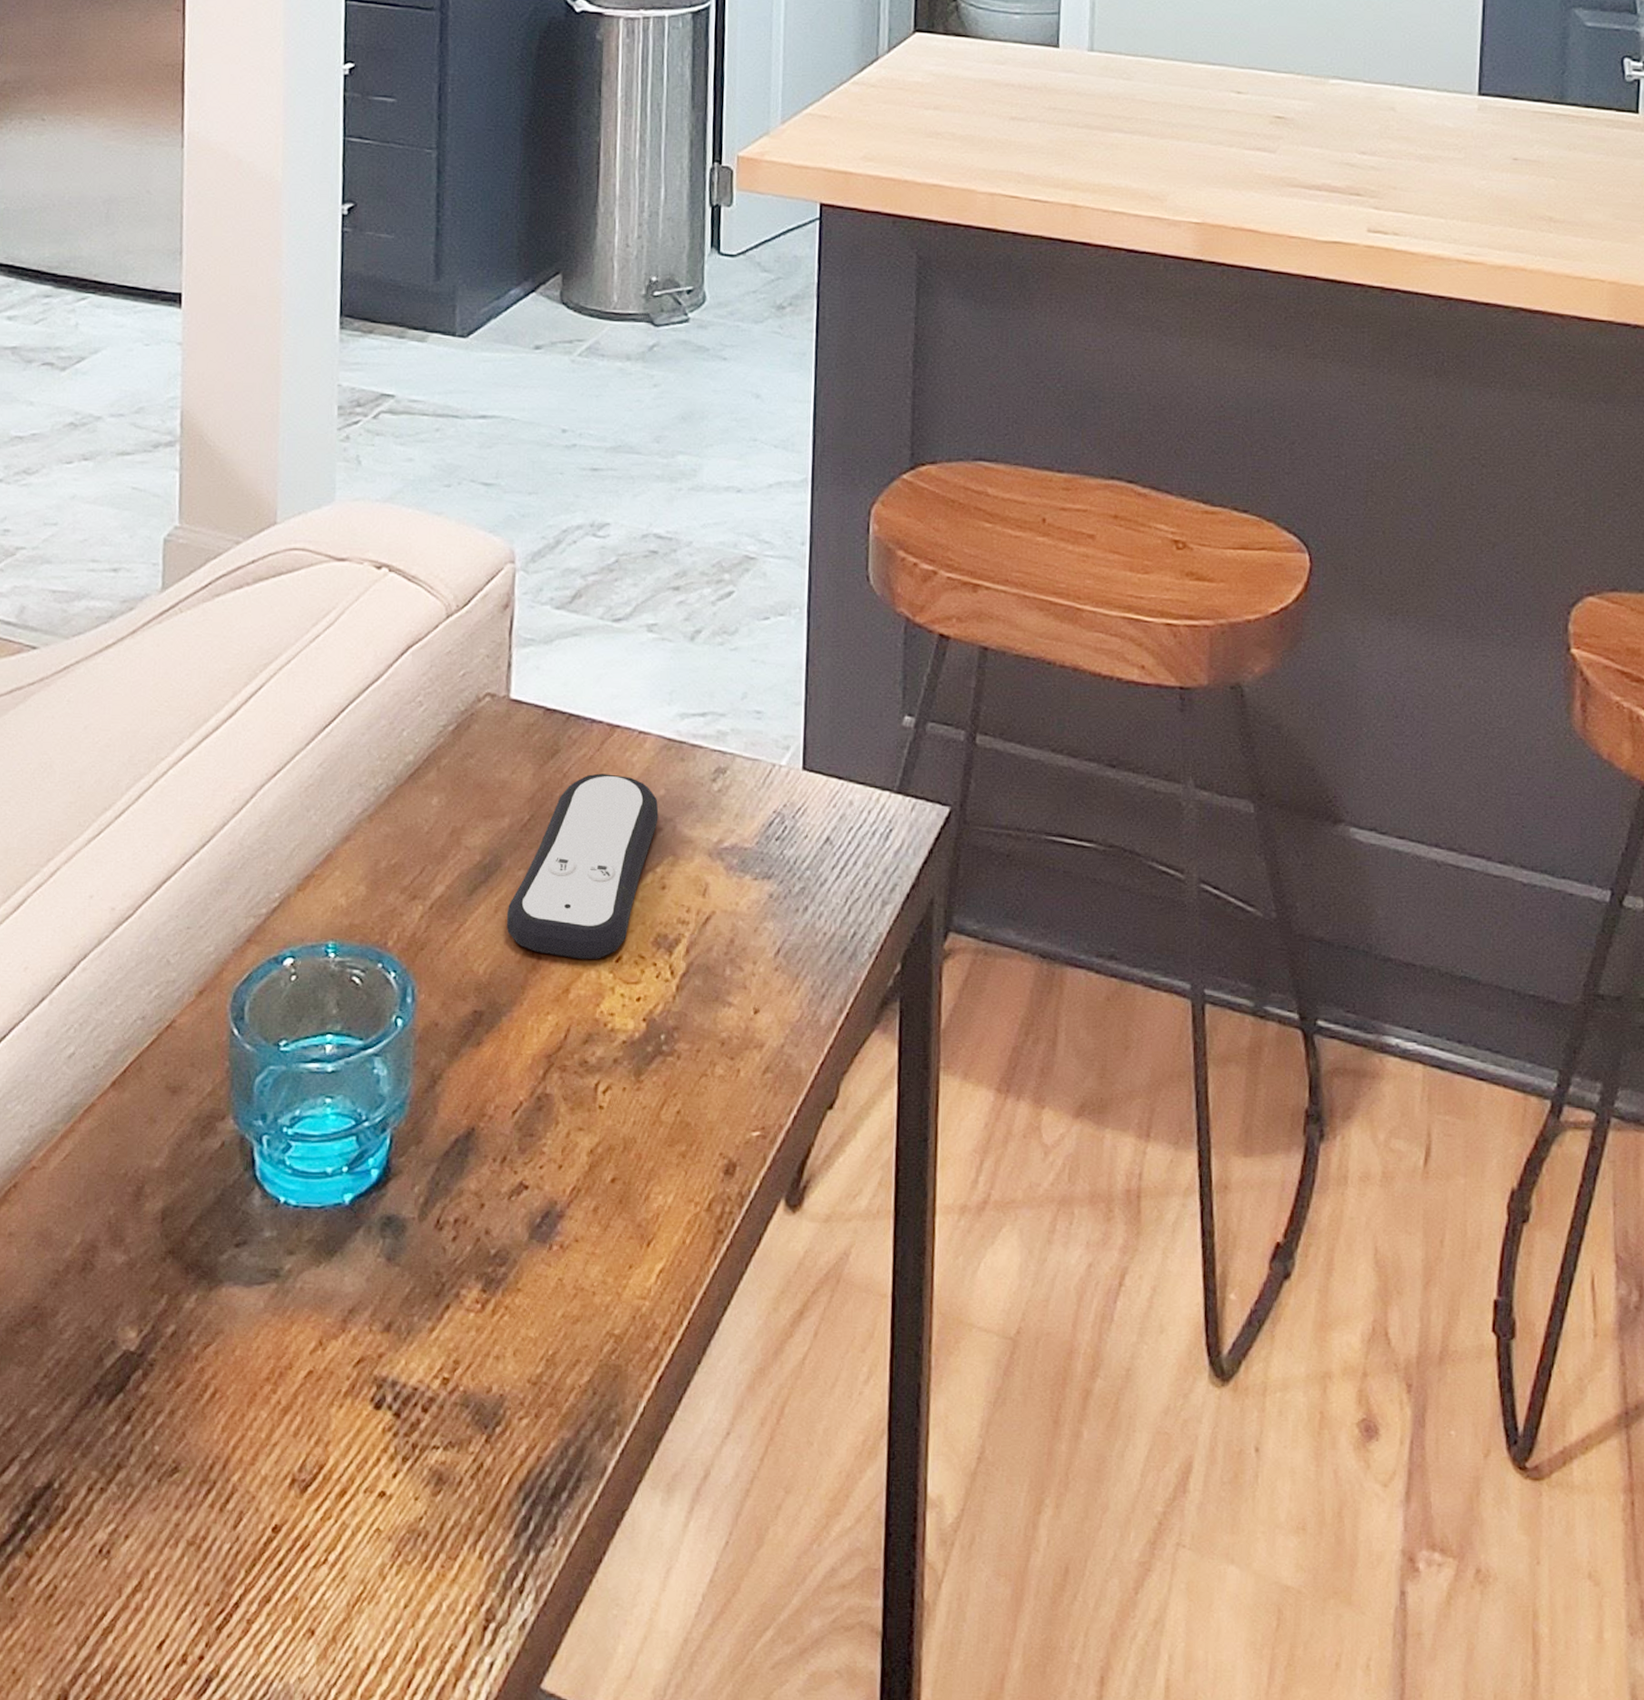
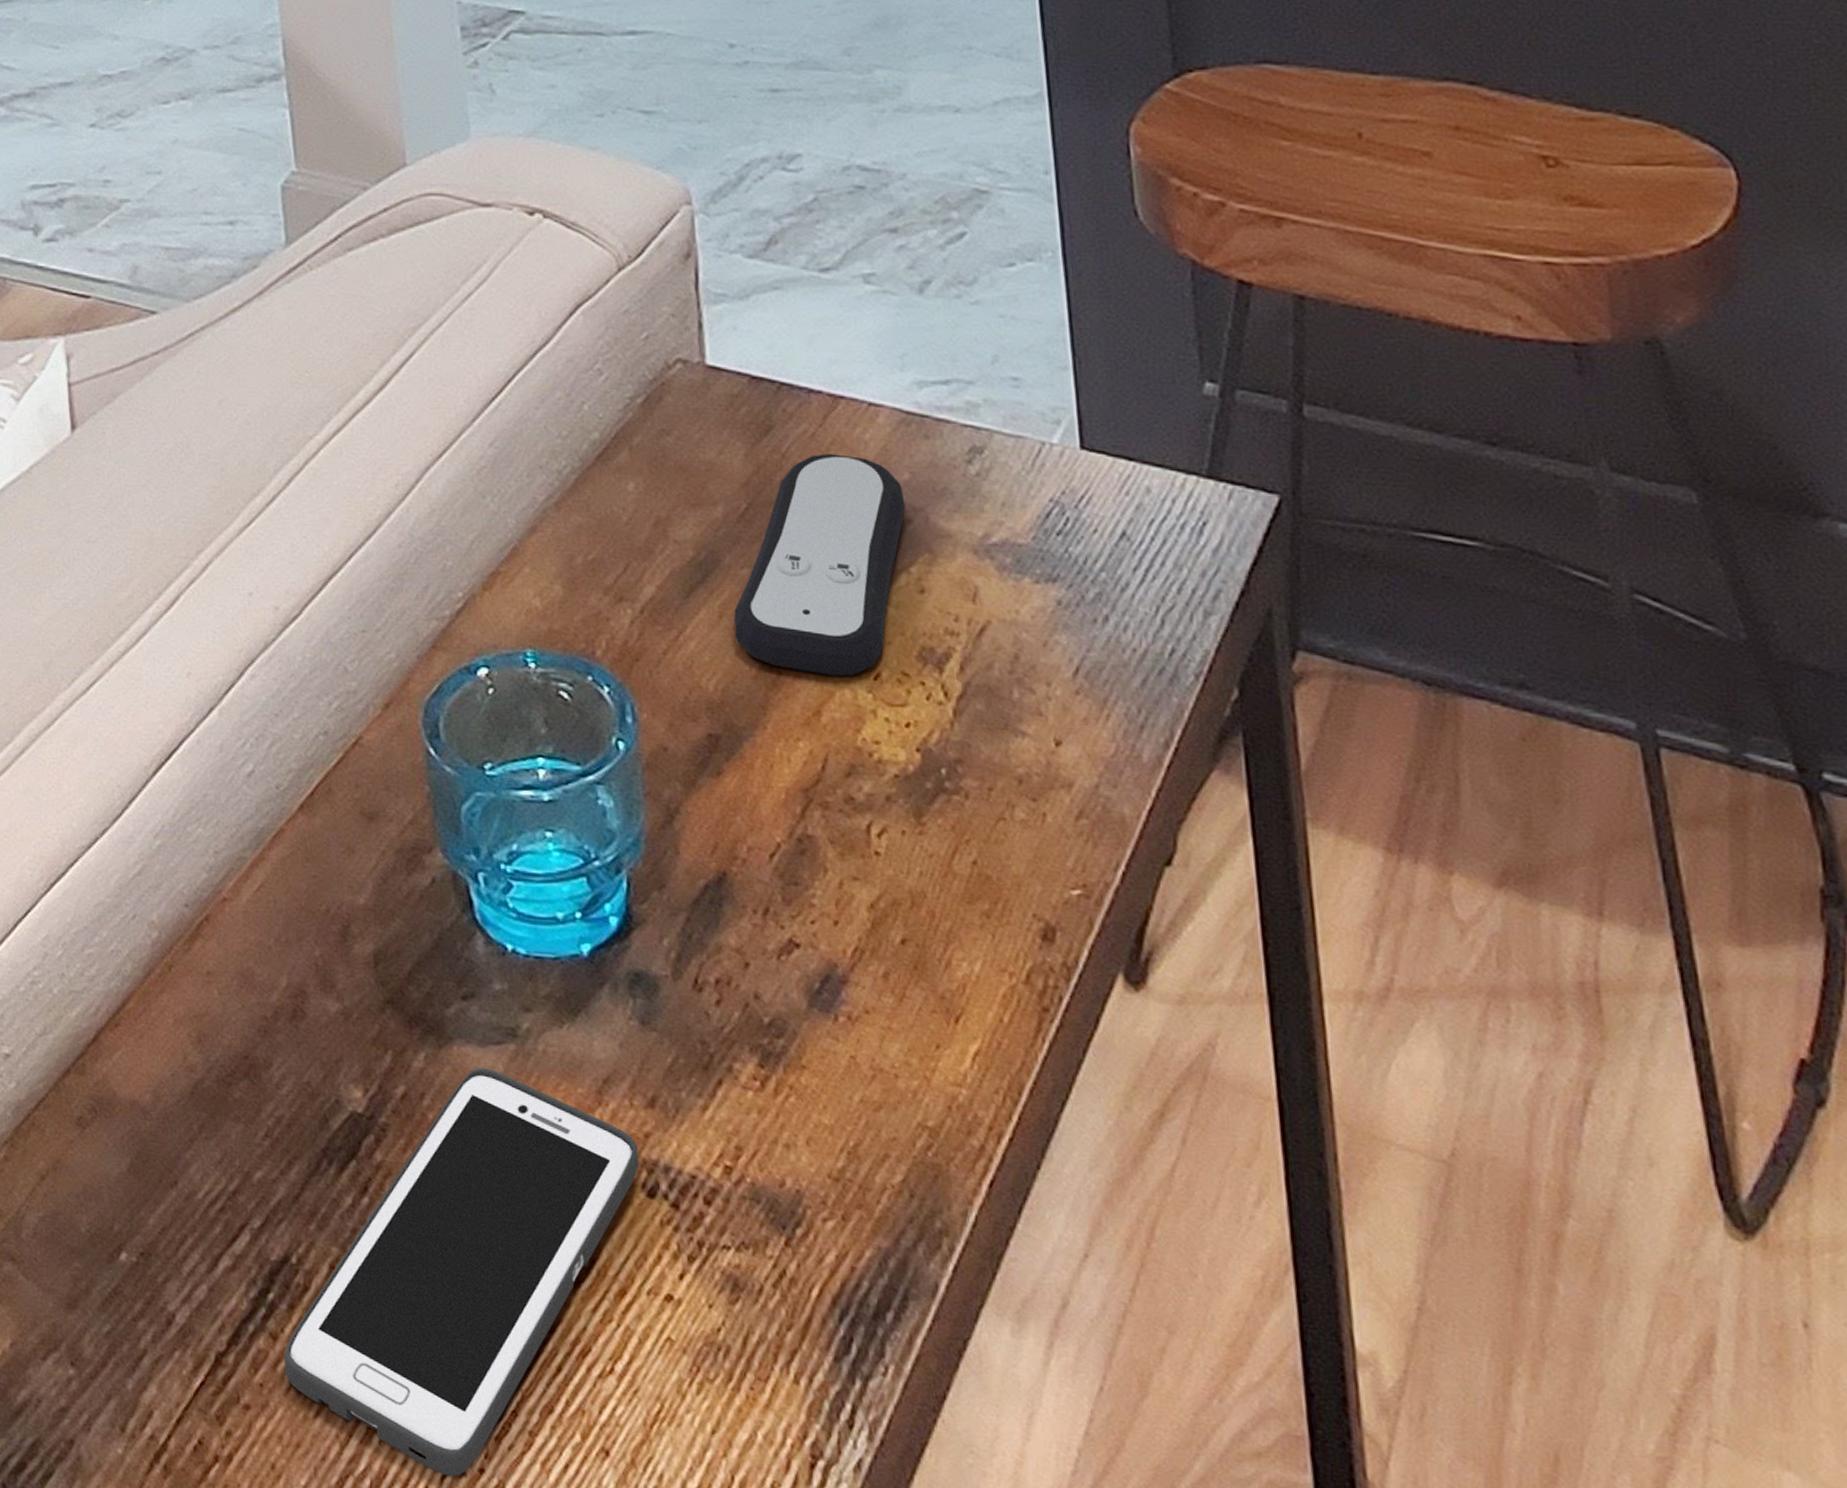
cell phone: none [35,1305,372,1666] -> present [283,1067,640,1477]

